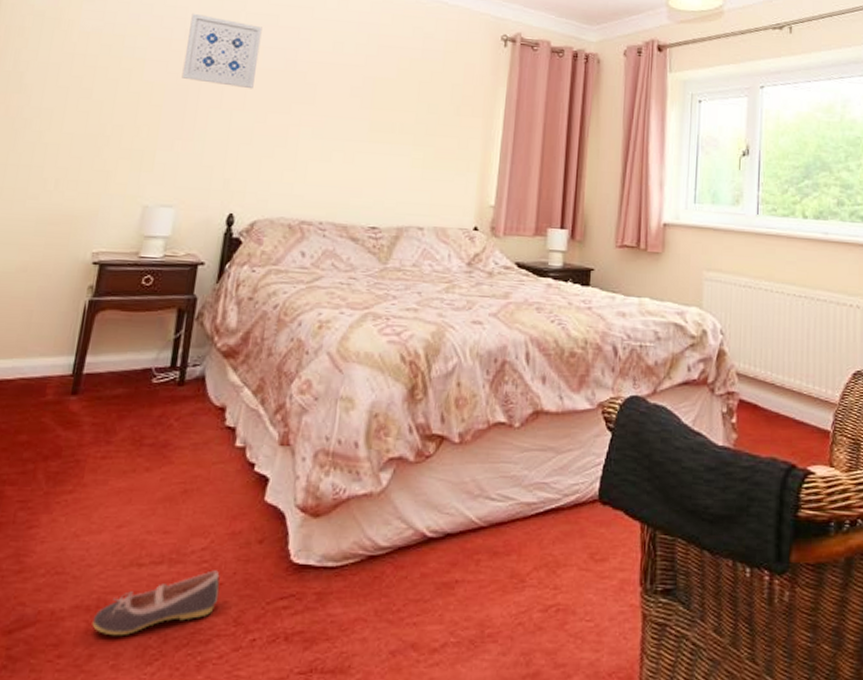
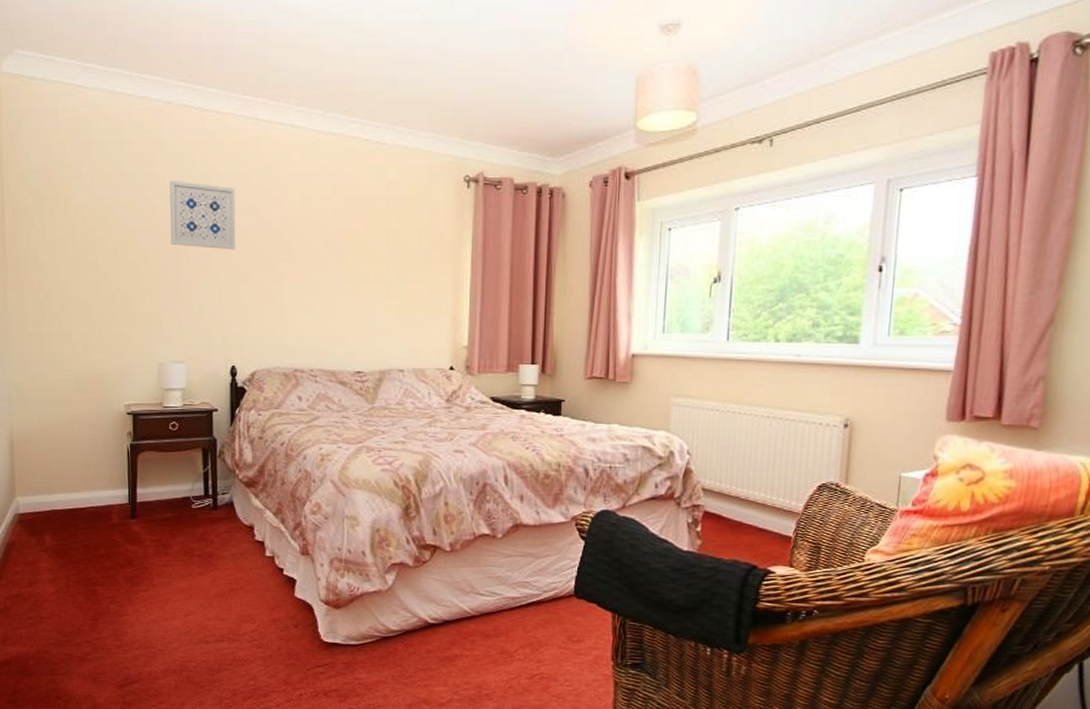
shoe: present [92,570,220,636] -> none [179,646,270,691]

